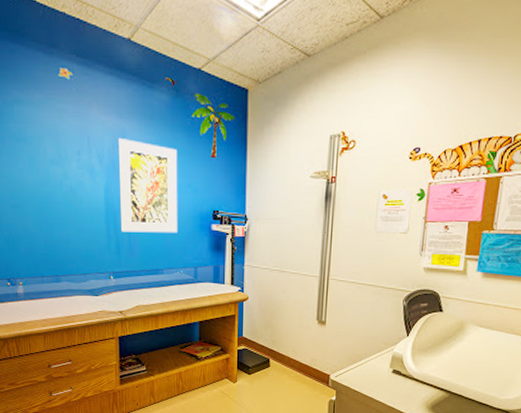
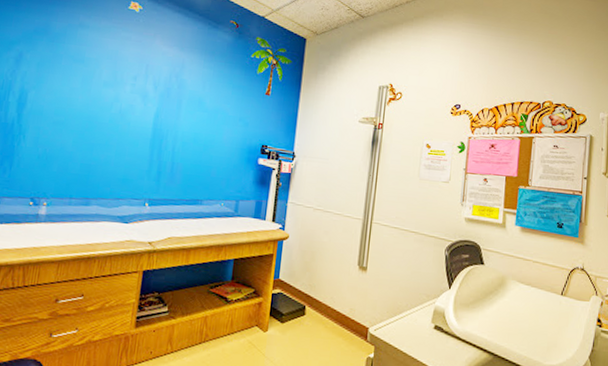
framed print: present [118,139,178,233] -> none [164,69,234,165]

